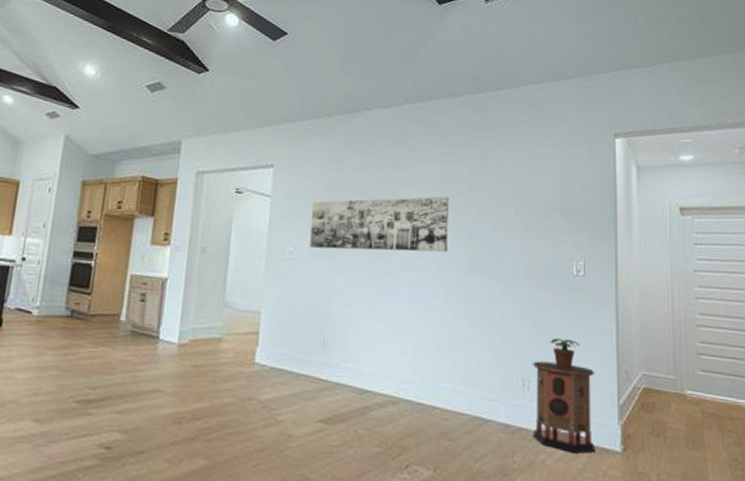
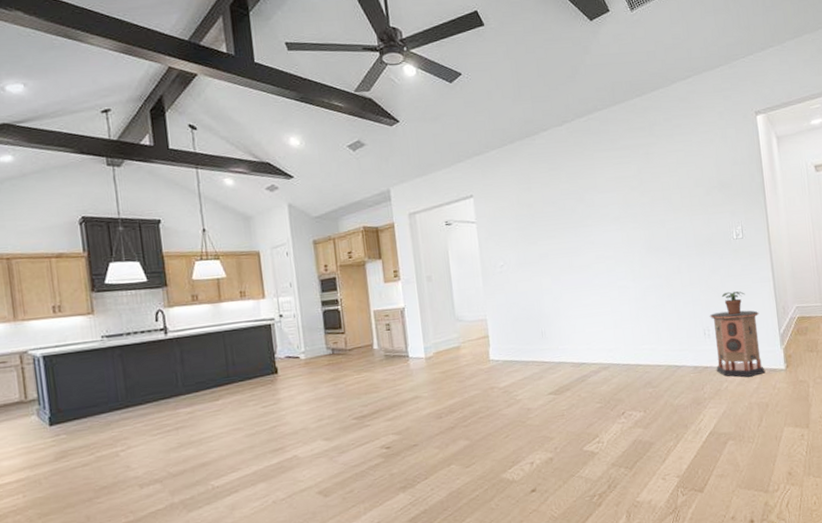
wall art: present [310,196,449,252] -> none [512,193,630,260]

